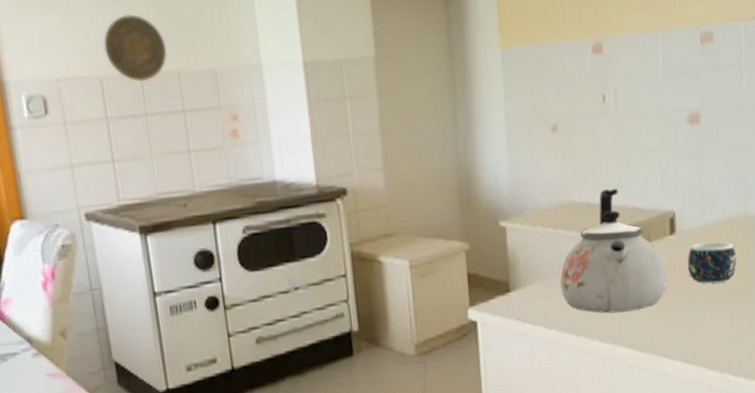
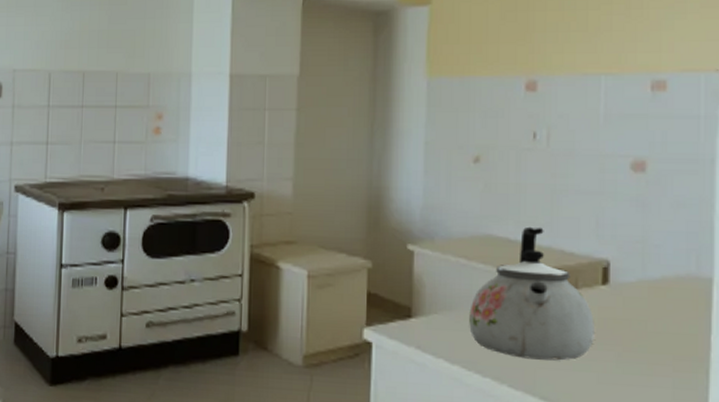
decorative plate: present [103,14,168,82] -> none [57,22,110,78]
mug: present [687,241,737,284] -> none [621,298,684,347]

